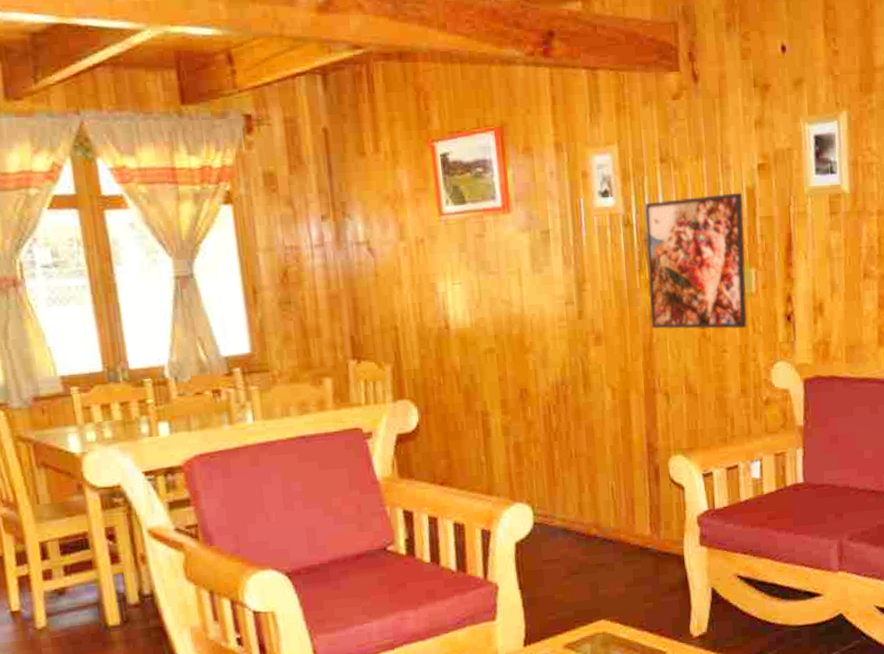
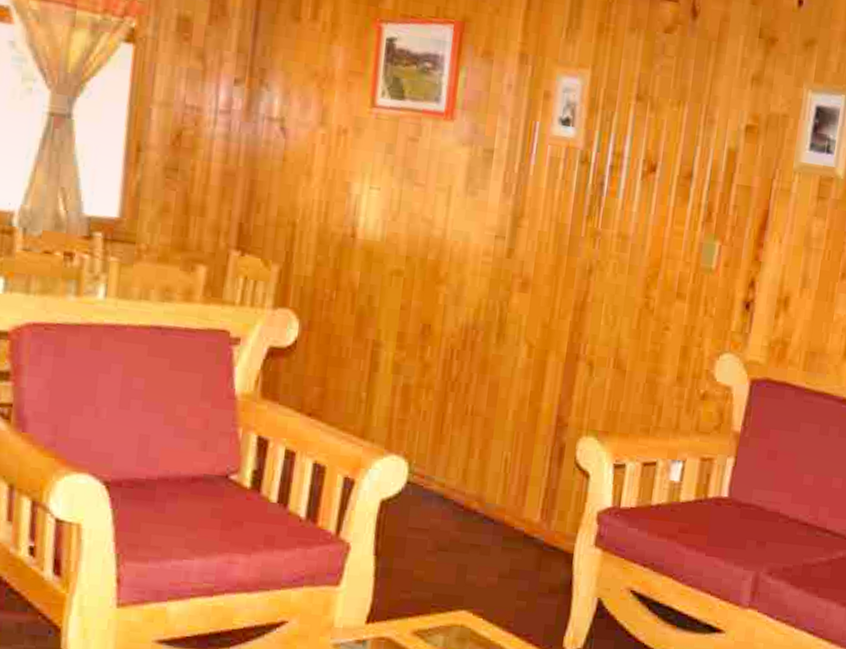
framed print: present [644,192,747,330] -> none [588,142,722,308]

